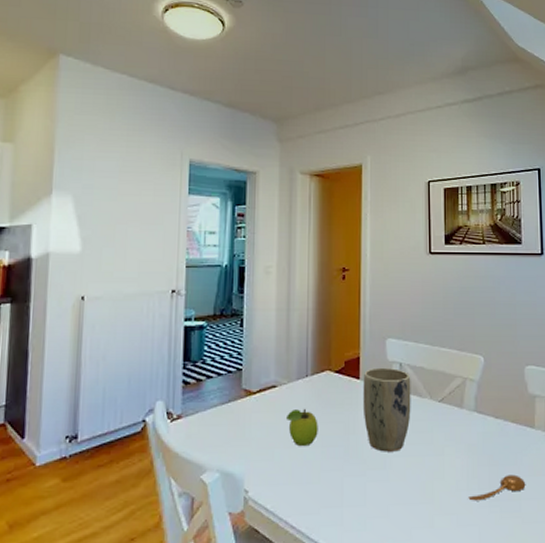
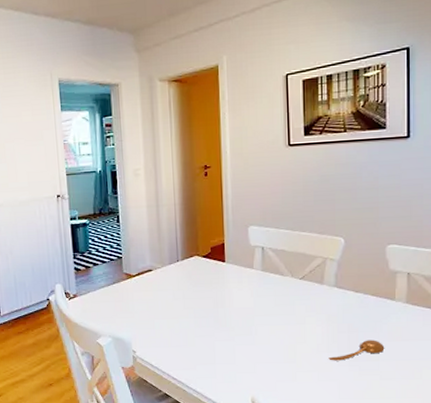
fruit: present [285,408,318,447] -> none [162,287,191,318]
plant pot: present [362,367,411,452] -> none [228,251,274,322]

